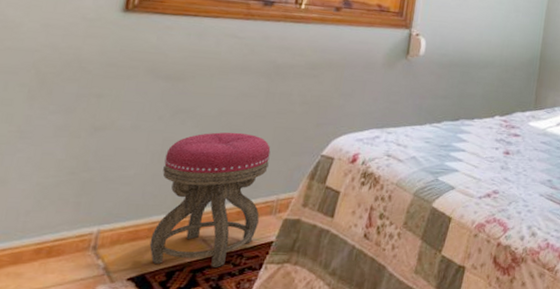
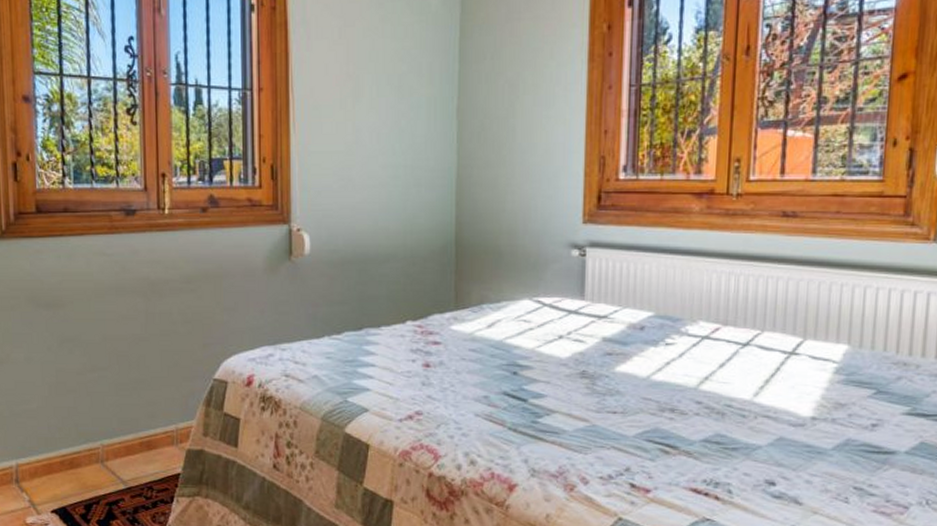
stool: present [149,132,271,267] -> none [61,359,162,500]

